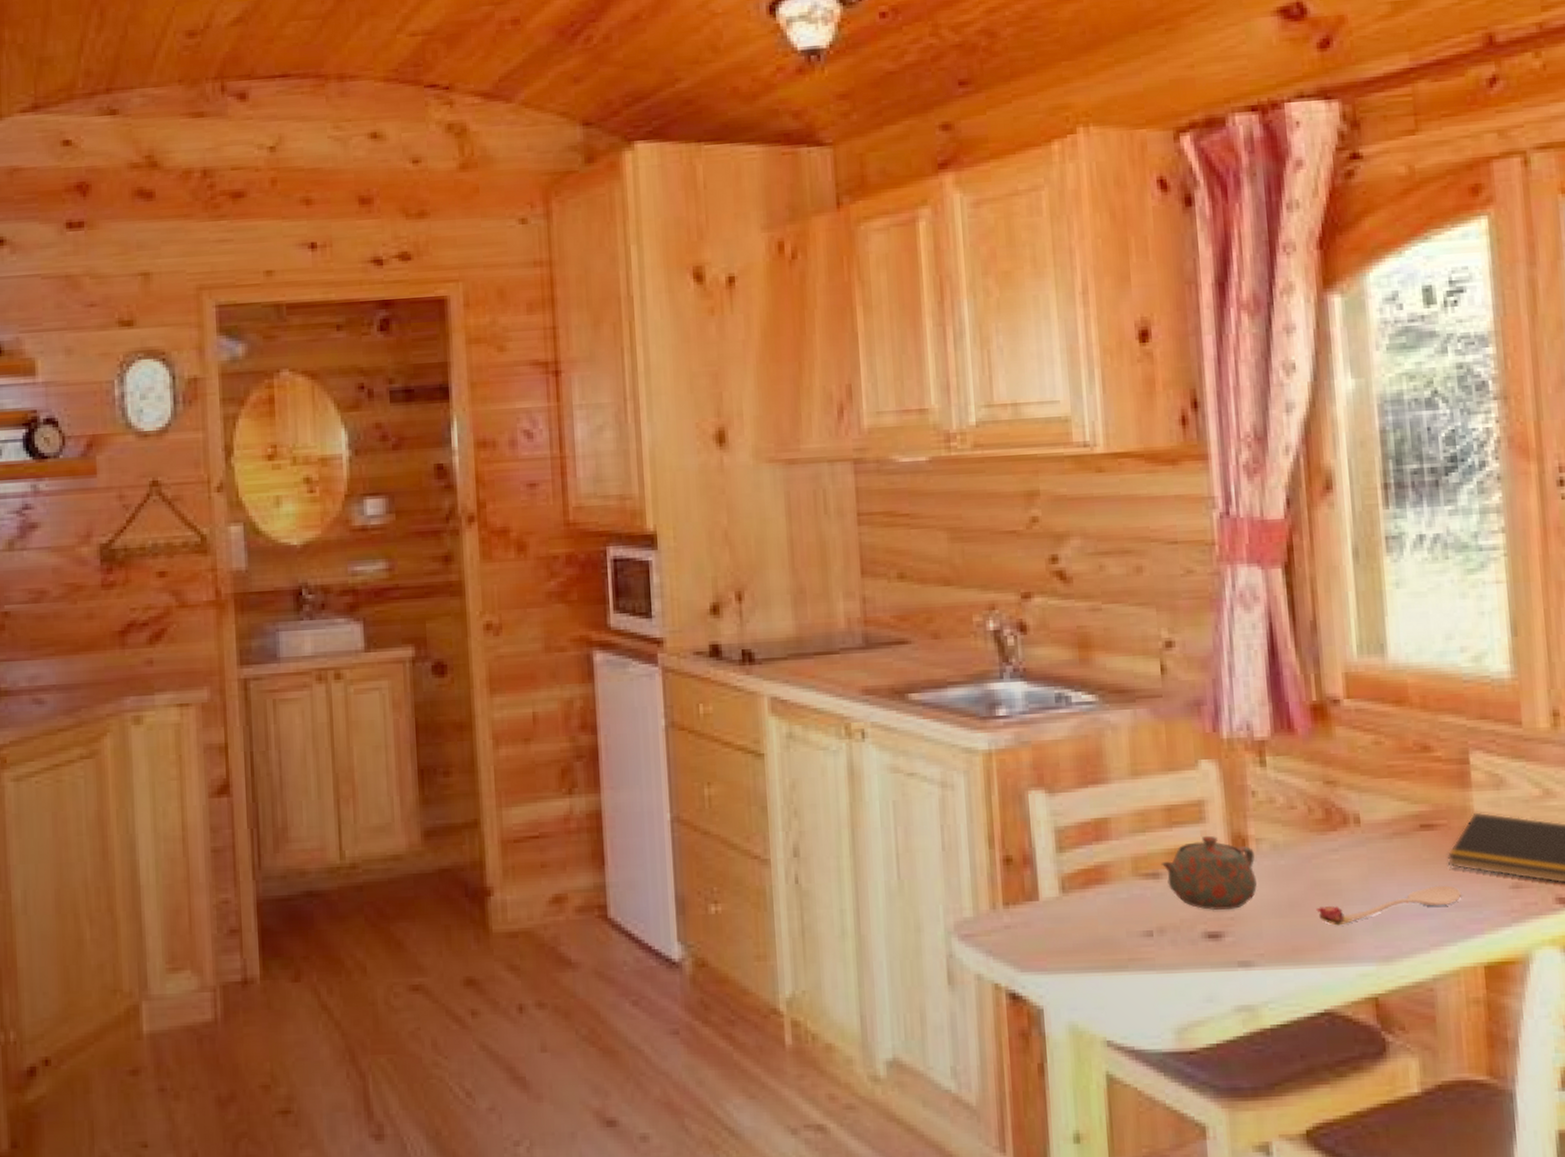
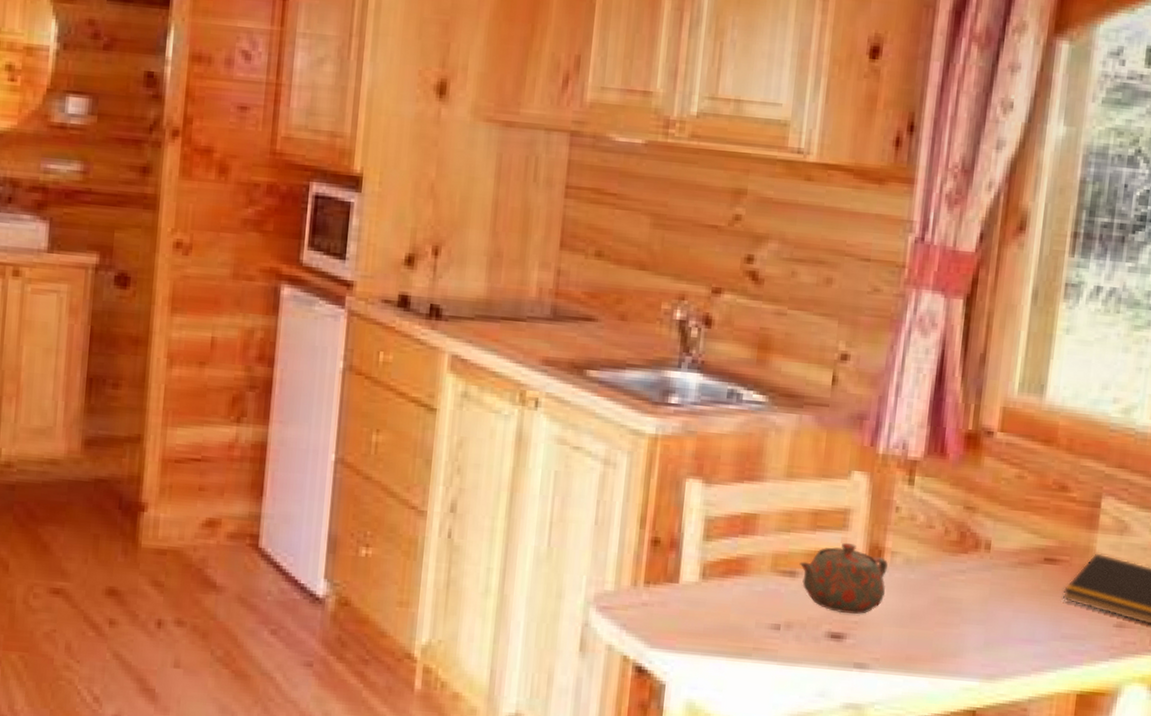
spoon: present [1316,885,1462,926] -> none [935,615,1070,641]

